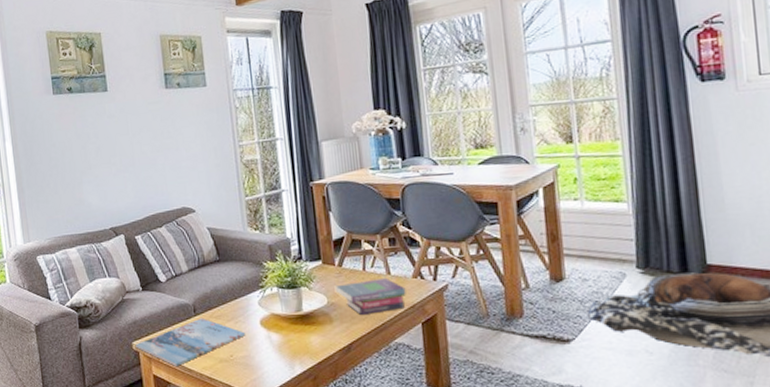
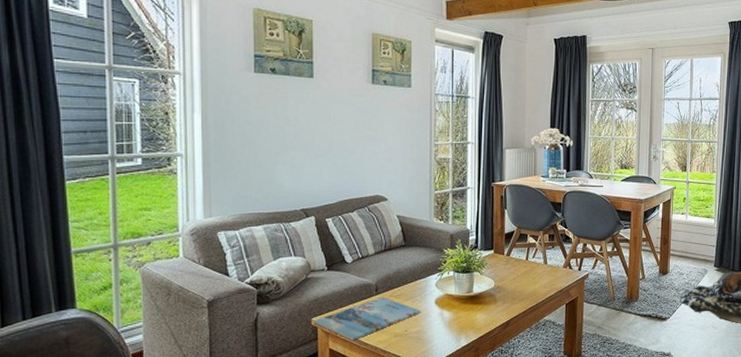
books: present [335,277,406,314] -> none [502,266,557,296]

